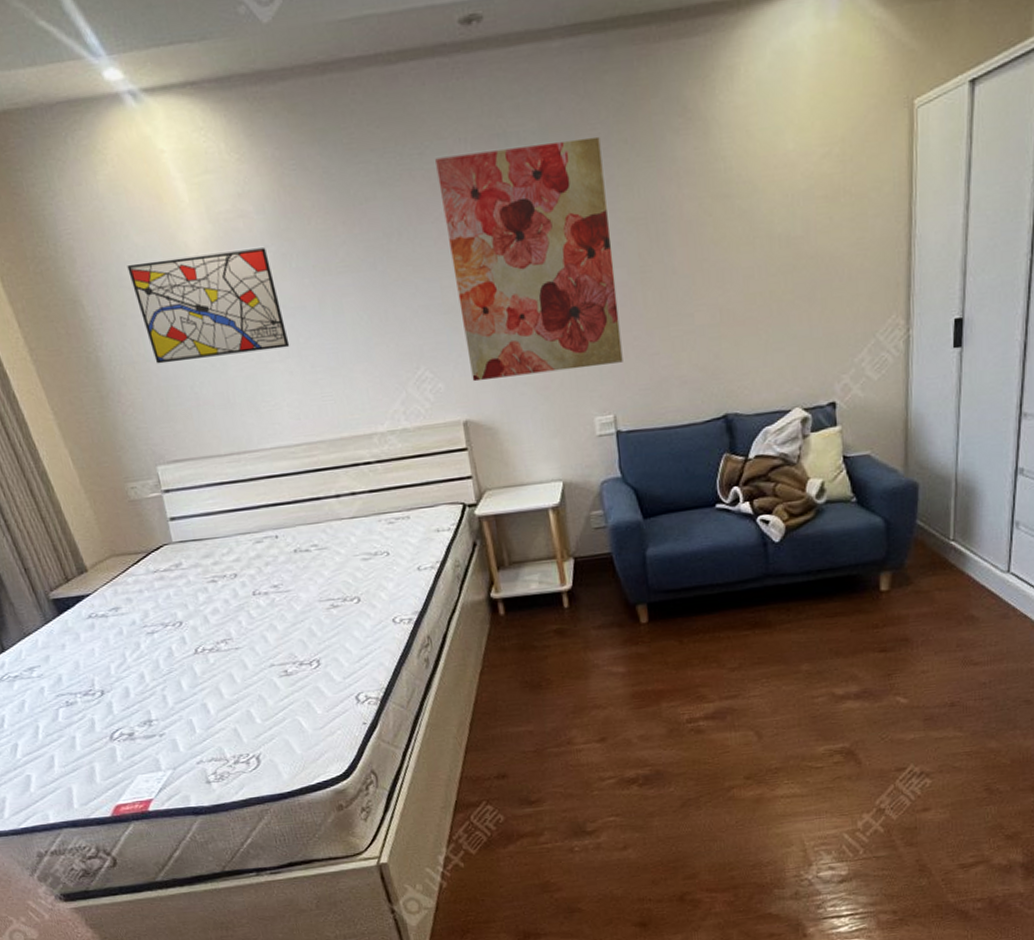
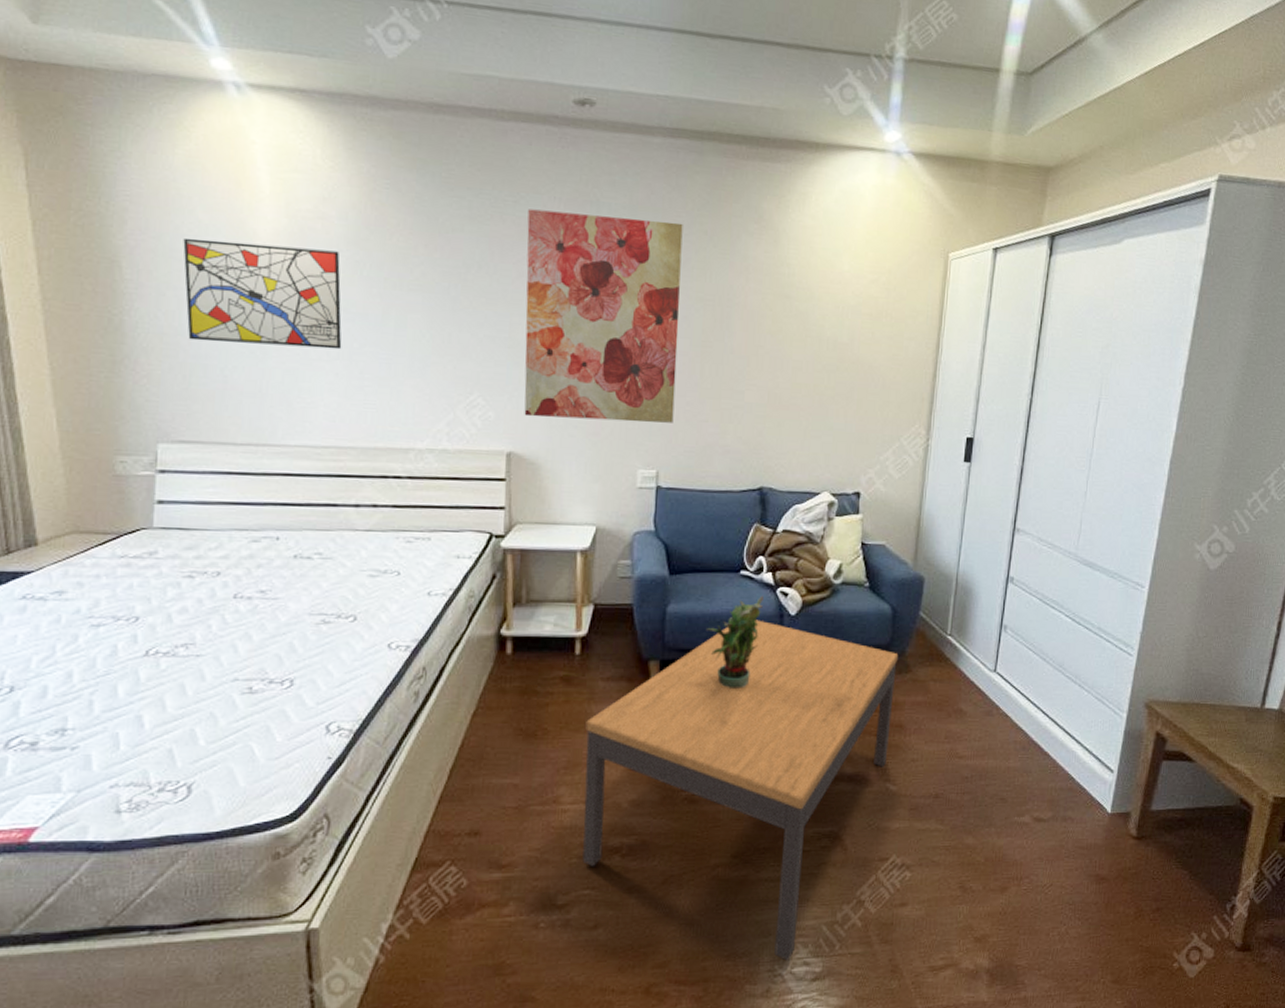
coffee table: none [585,551,897,867] -> present [582,619,899,961]
potted plant: none [689,526,744,623] -> present [707,595,763,689]

